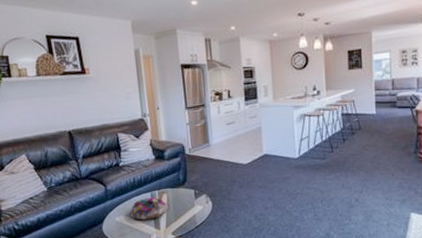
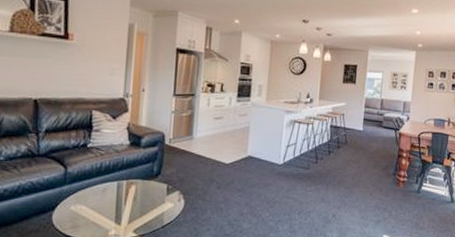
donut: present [130,196,168,220] -> none [89,186,135,213]

